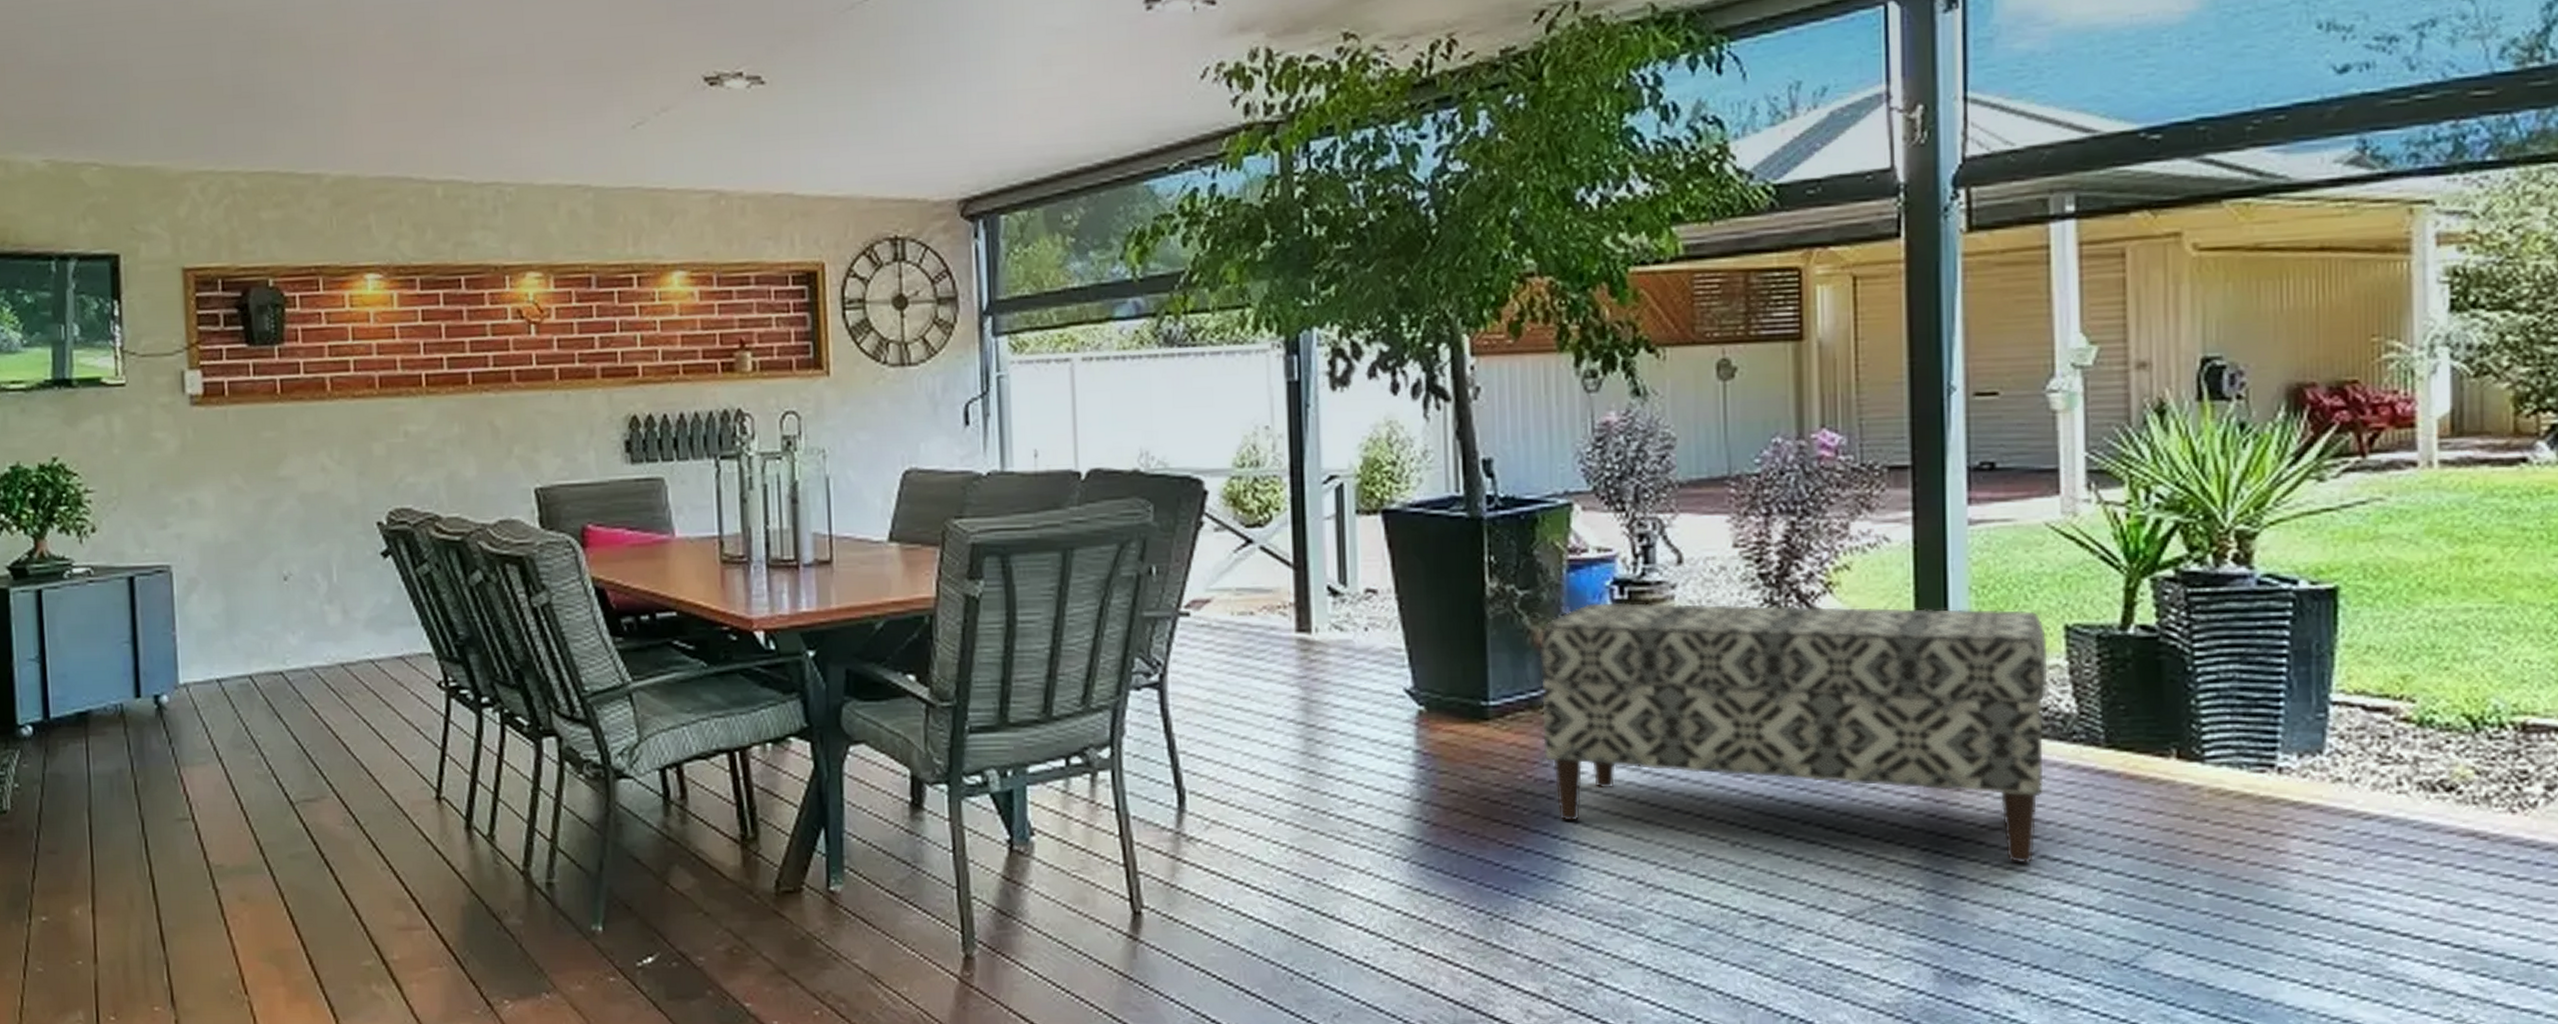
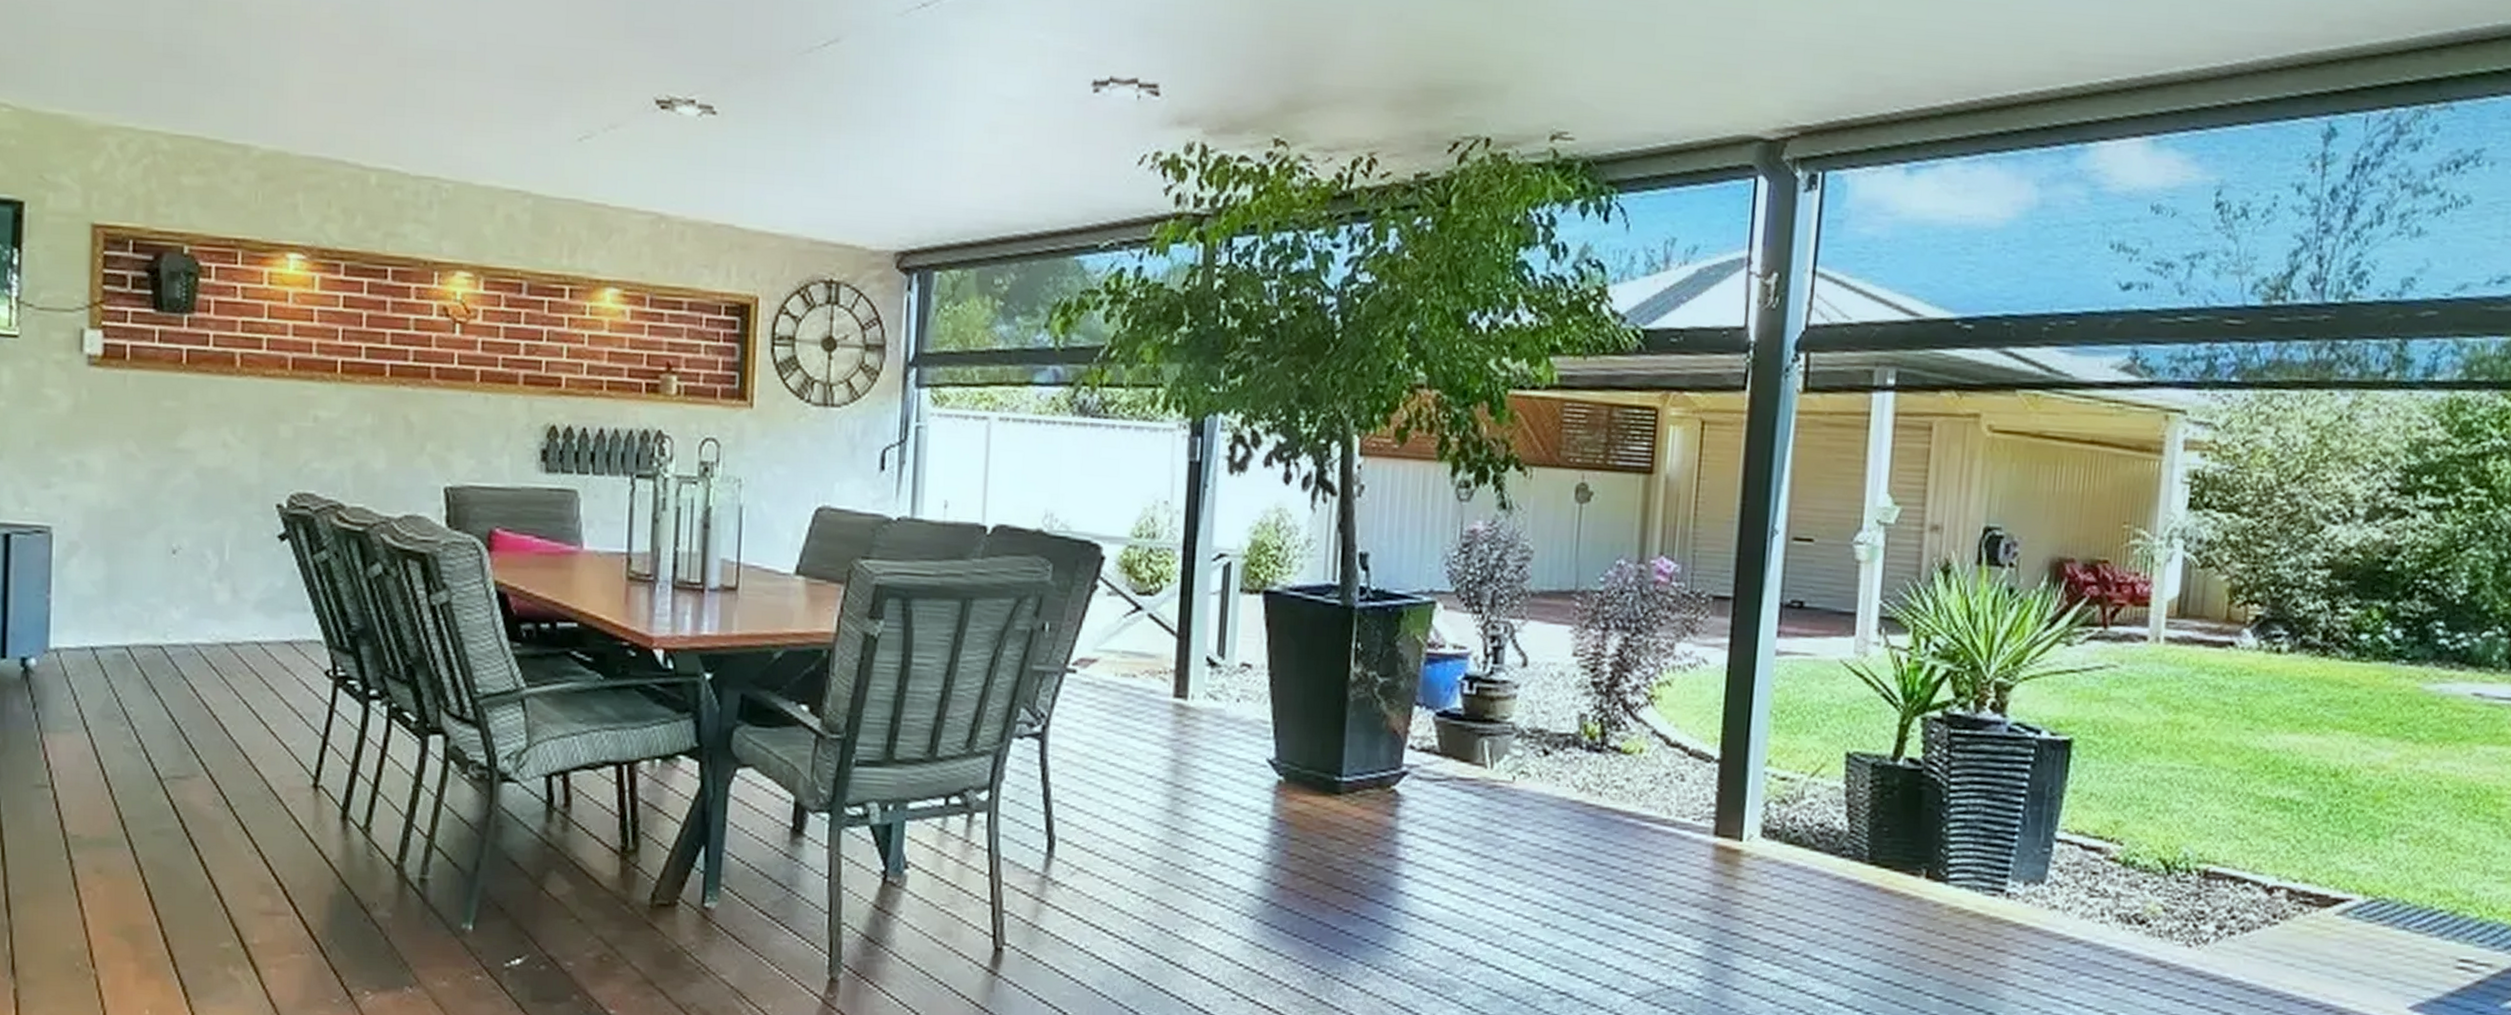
bench: present [1539,602,2048,864] -> none [1387,695,1831,961]

